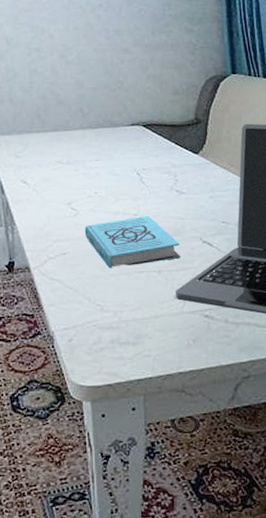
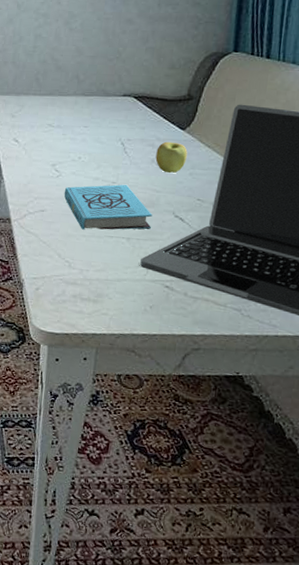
apple: none [173,167,205,198] -> present [155,141,188,173]

